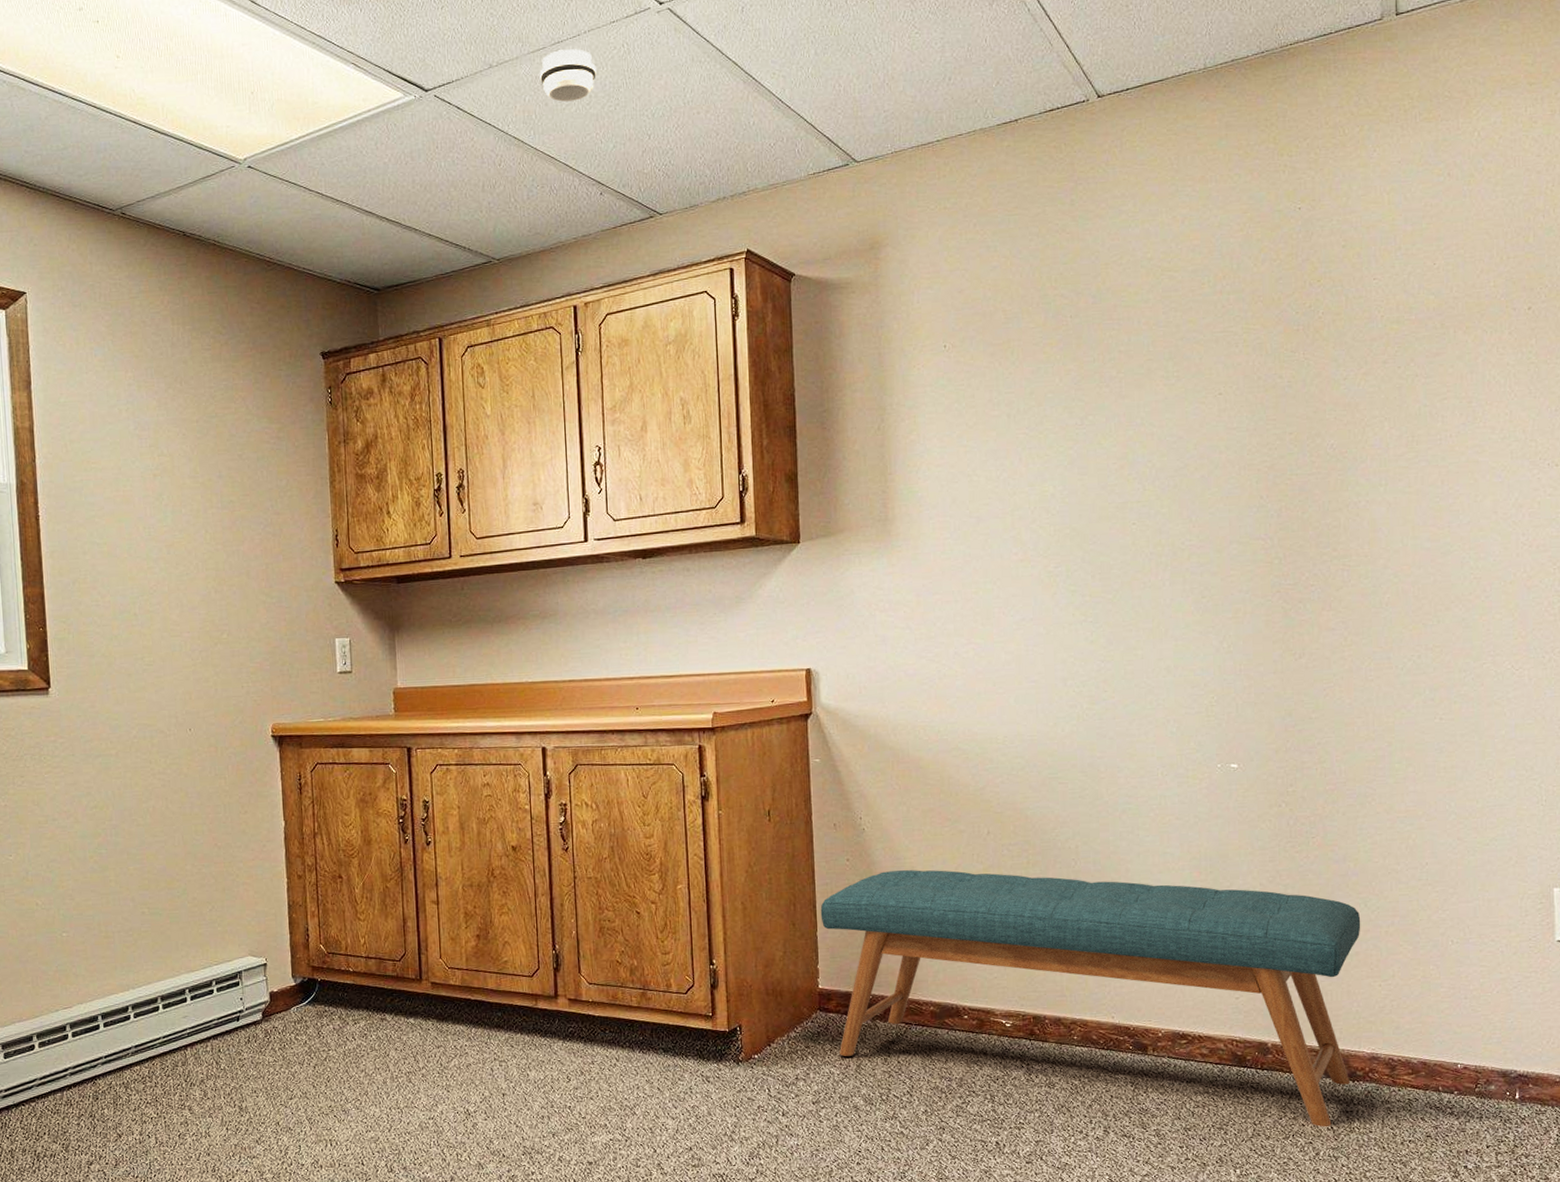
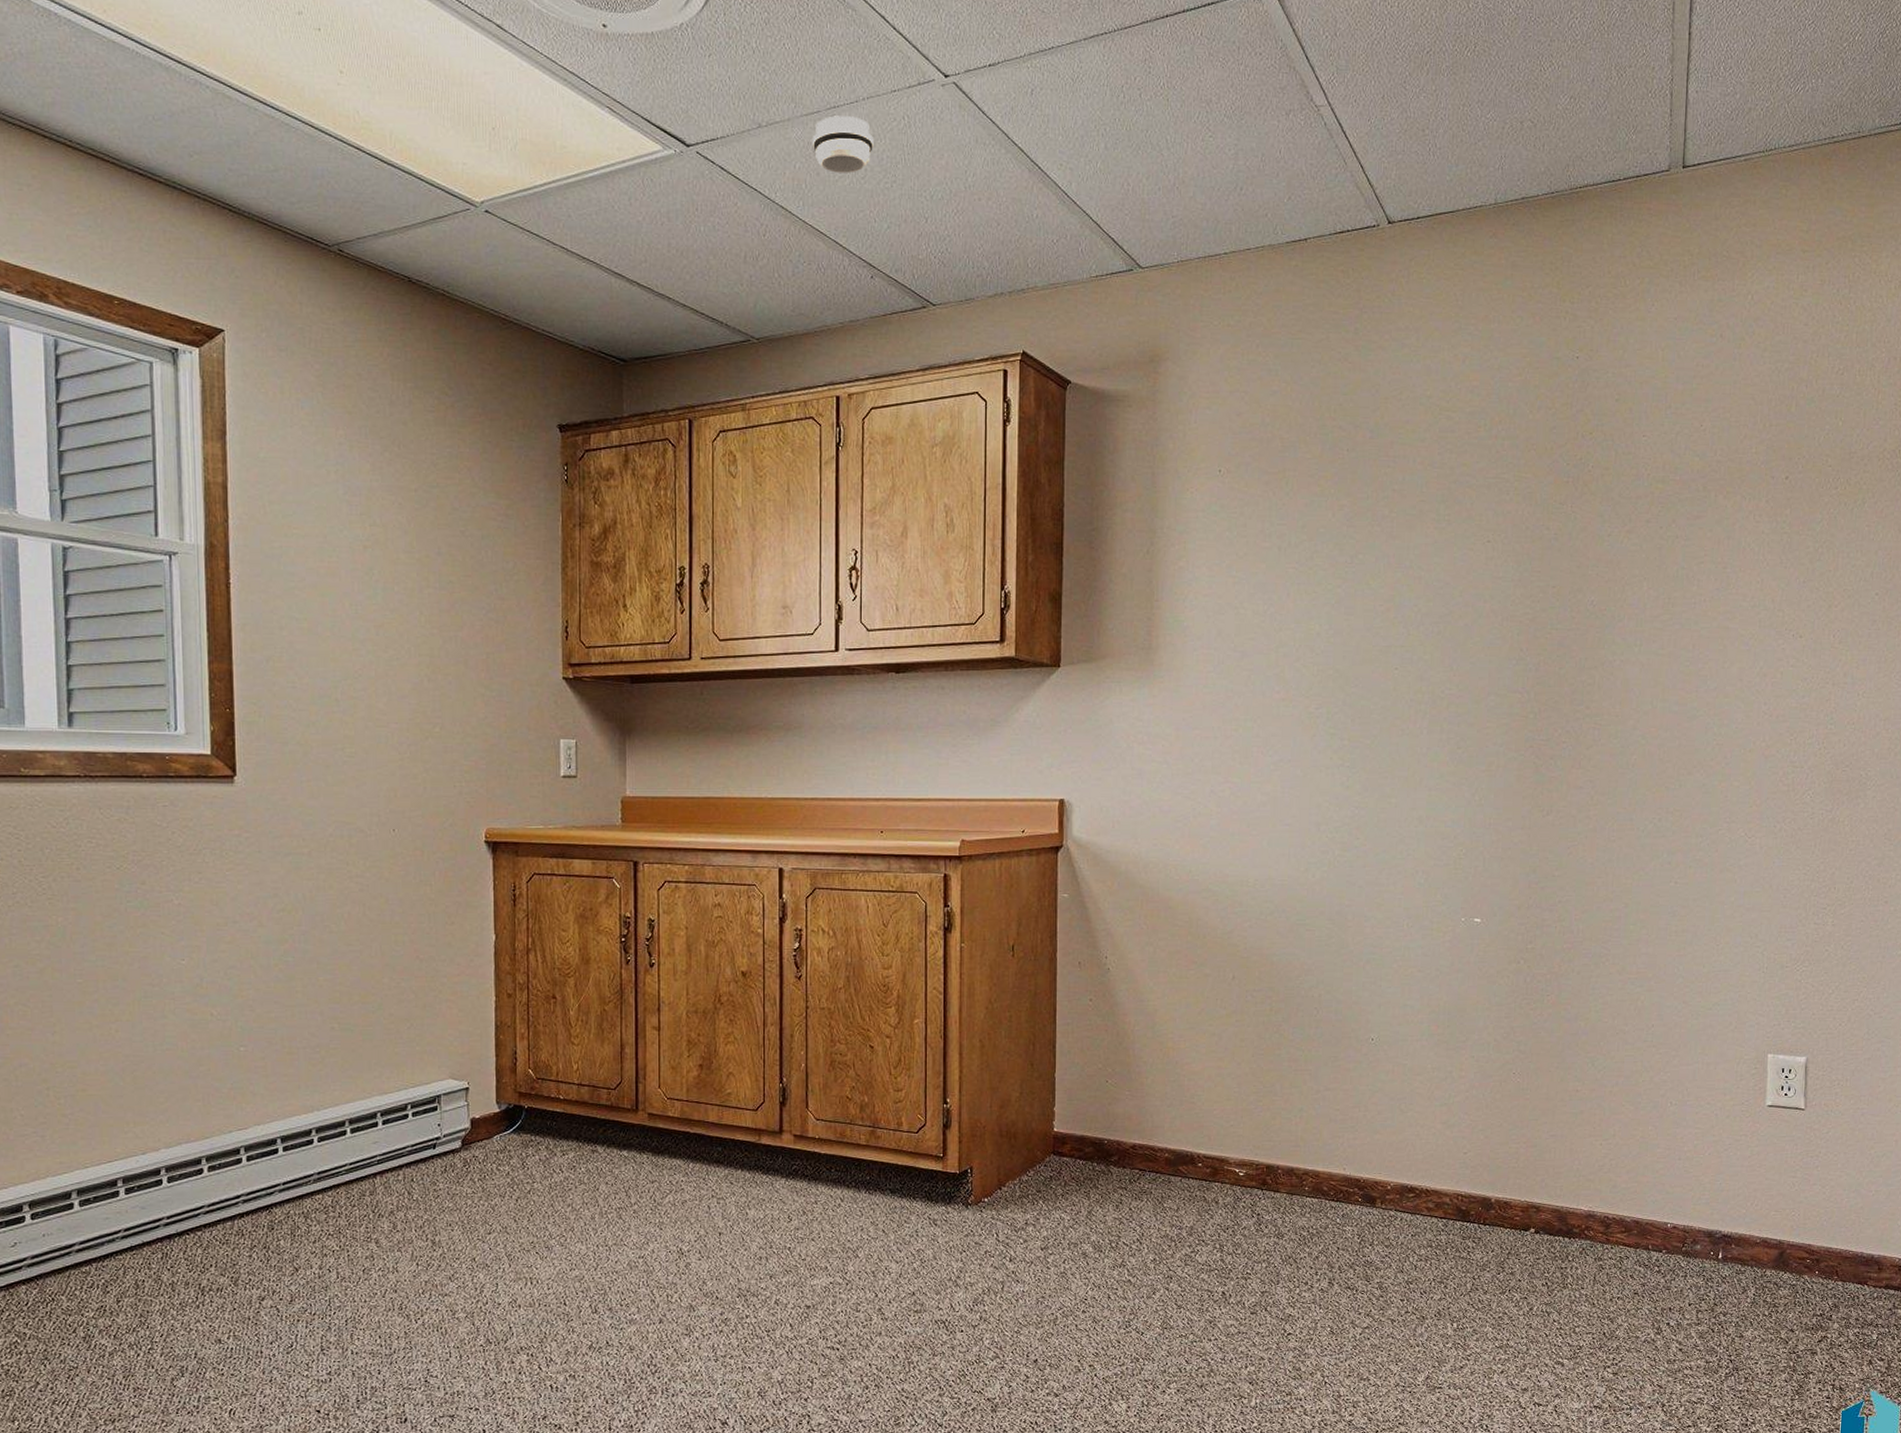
bench: present [820,870,1361,1128] -> none [1060,1013,1588,1283]

